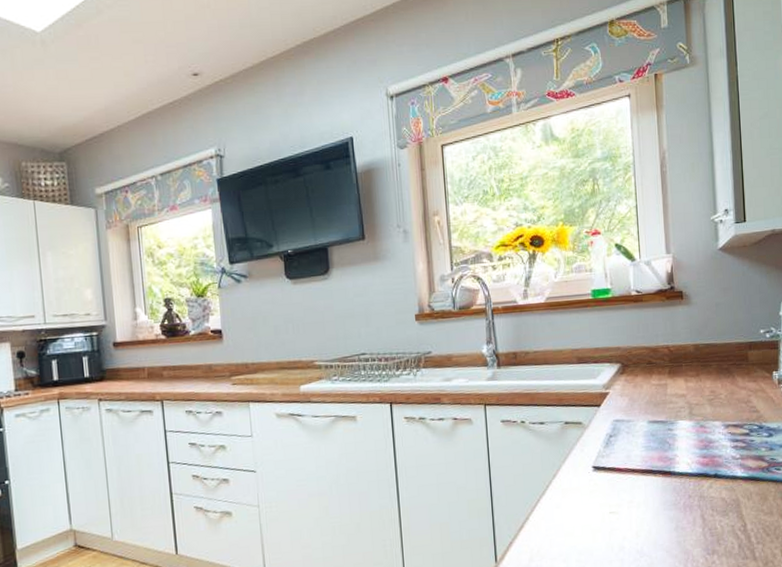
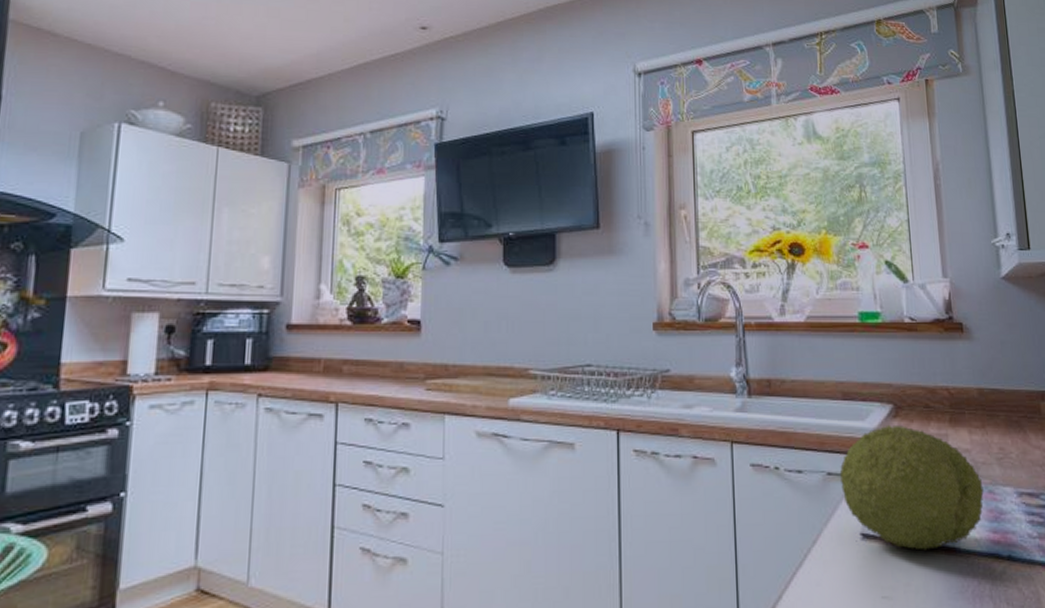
fruit: none [575,380,696,475] -> present [839,424,984,550]

